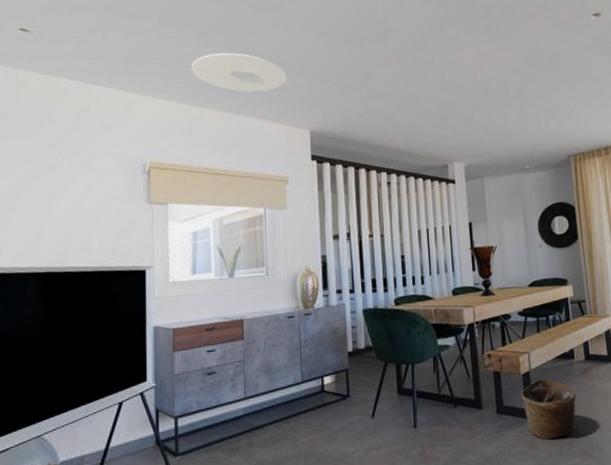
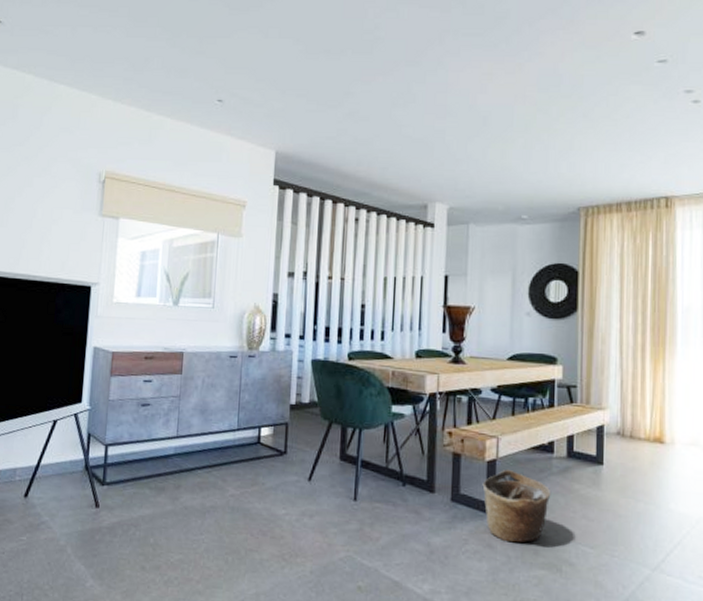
ceiling light: present [192,53,287,92] -> none [157,57,257,103]

